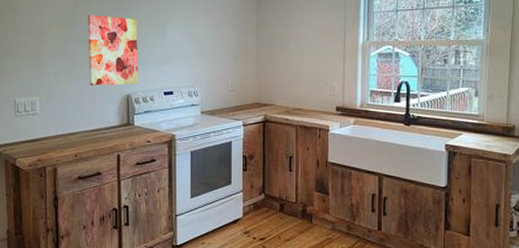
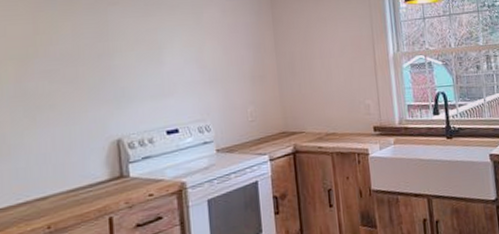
wall art: present [87,14,139,86] -> none [54,42,132,133]

